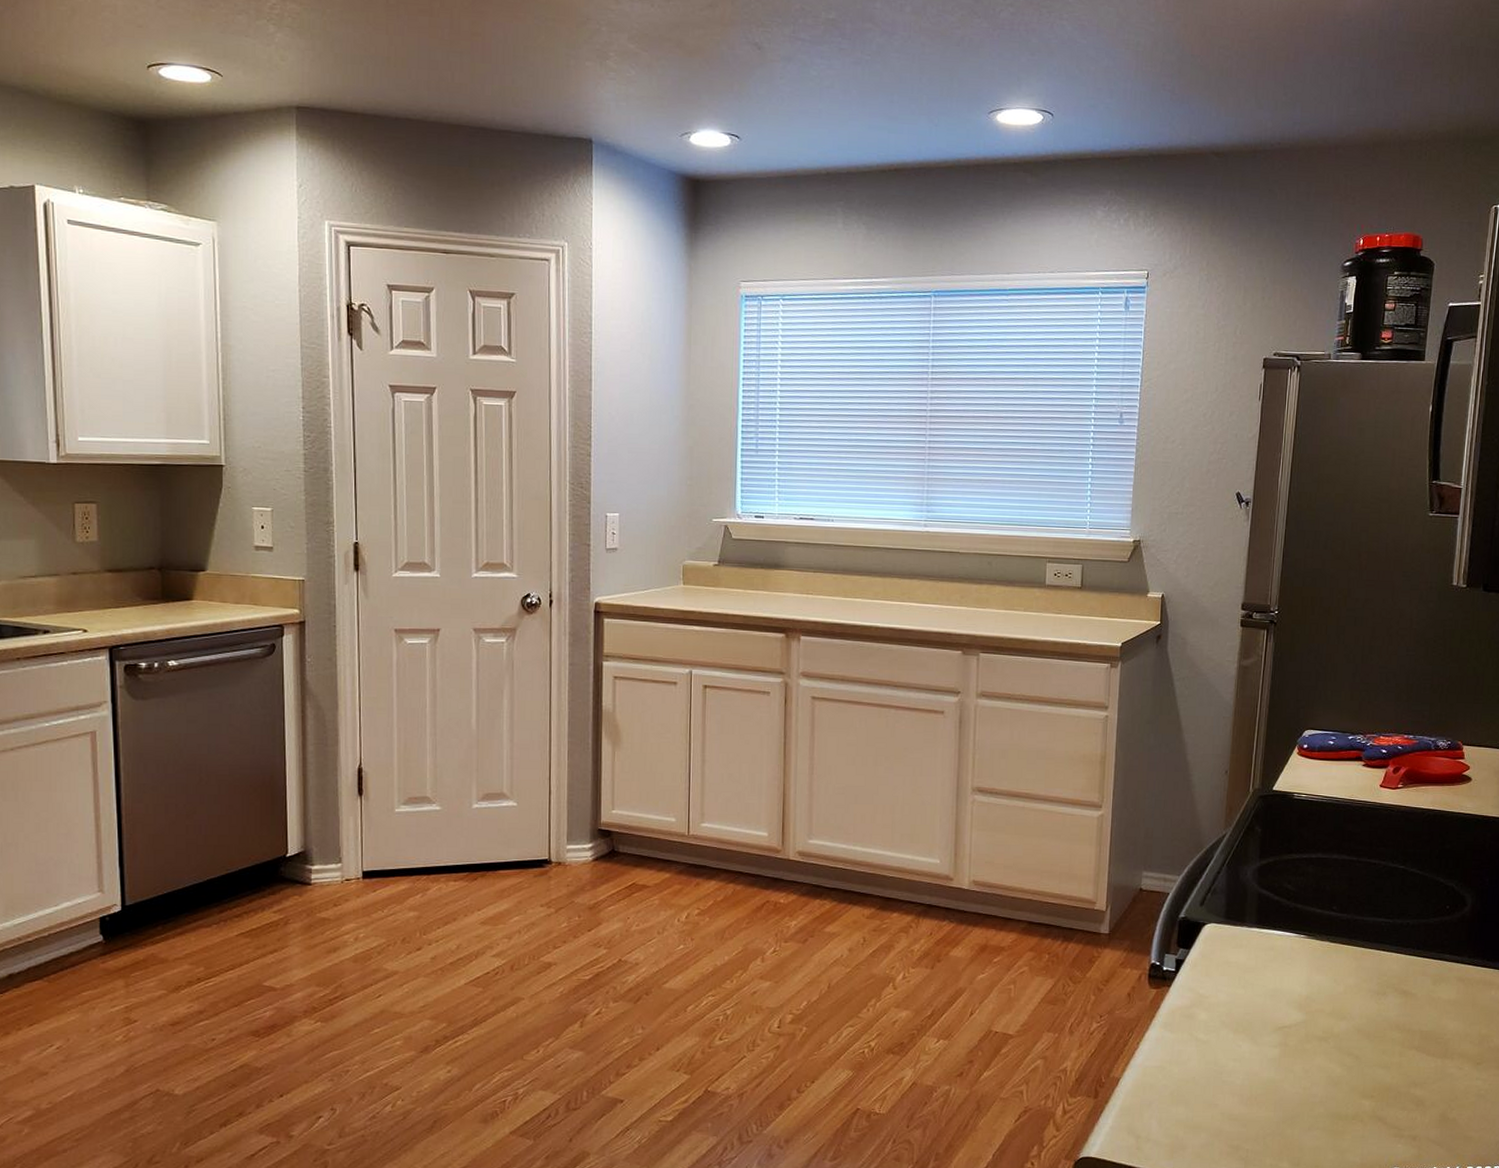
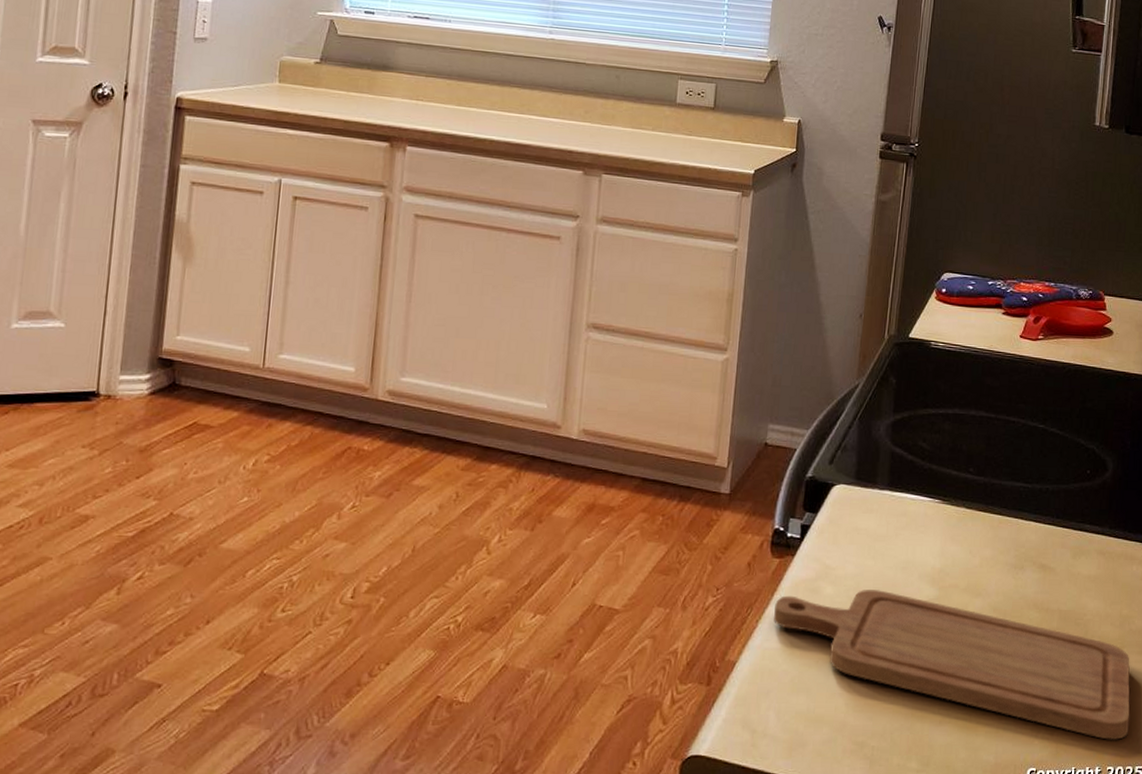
chopping board: none [1153,1015,1489,1144] -> present [774,590,1130,740]

